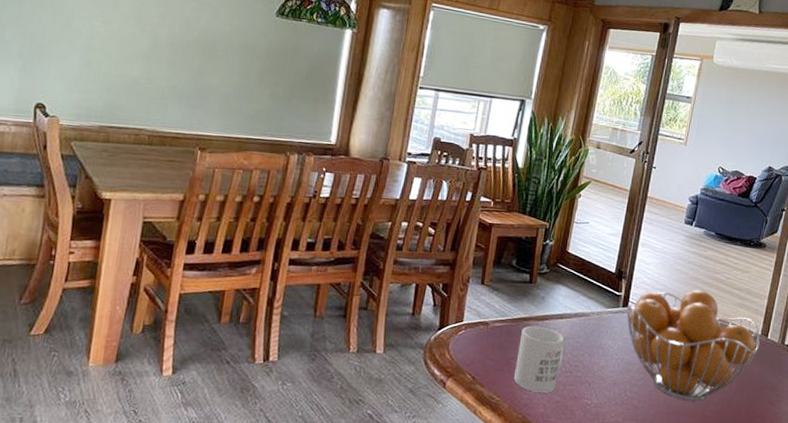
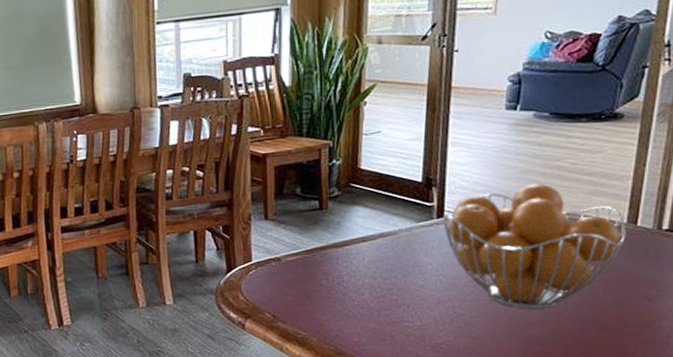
mug: present [513,325,566,393] -> none [318,253,374,322]

